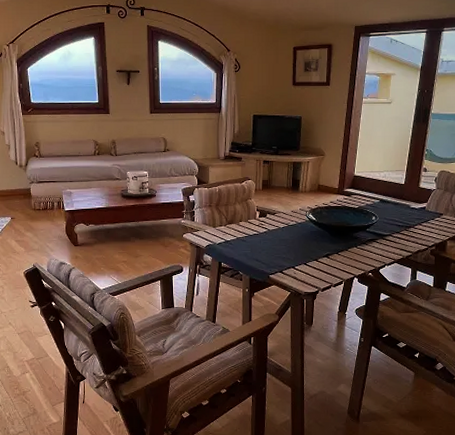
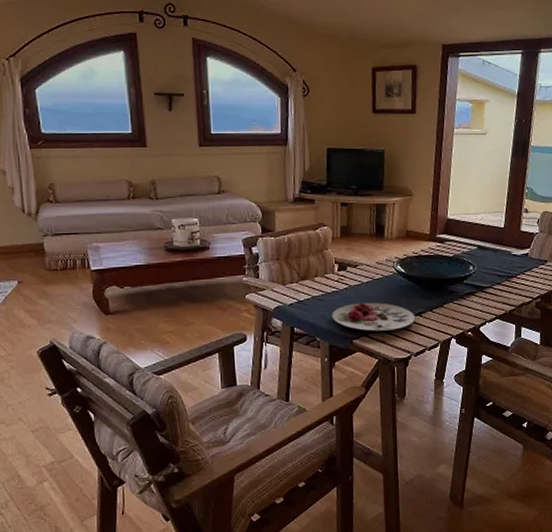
plate: none [253,244,323,269] -> present [332,302,415,331]

